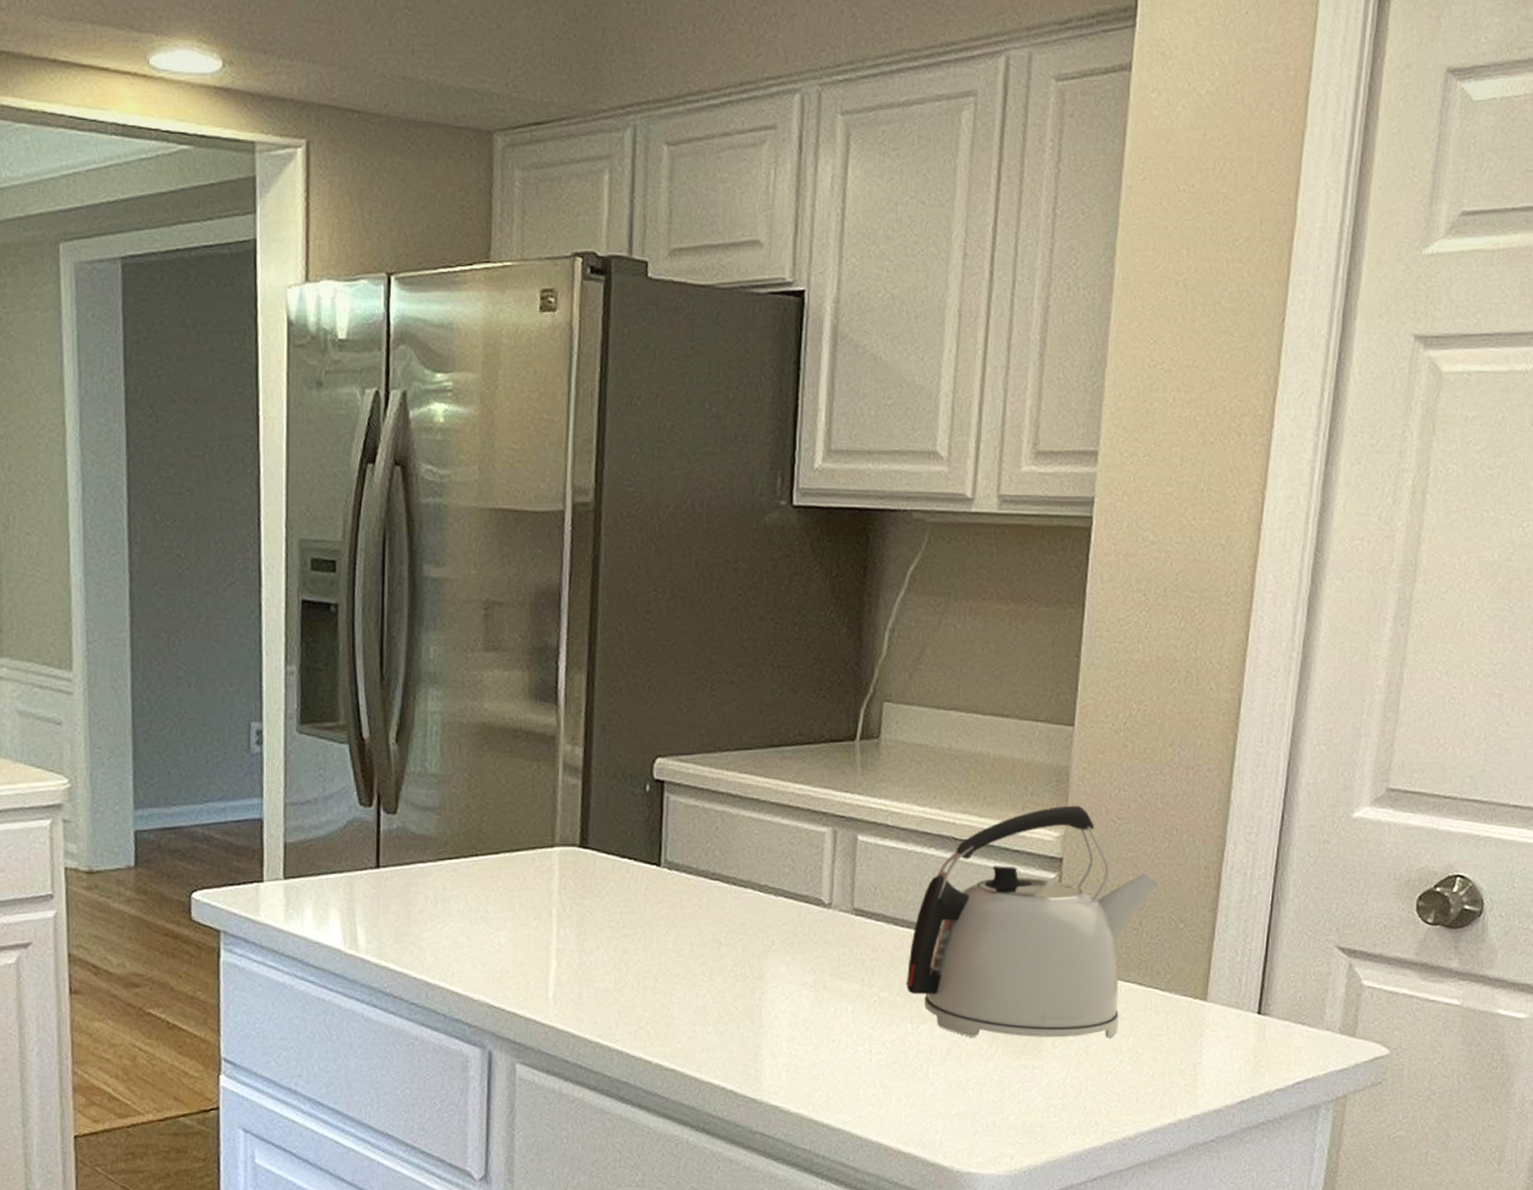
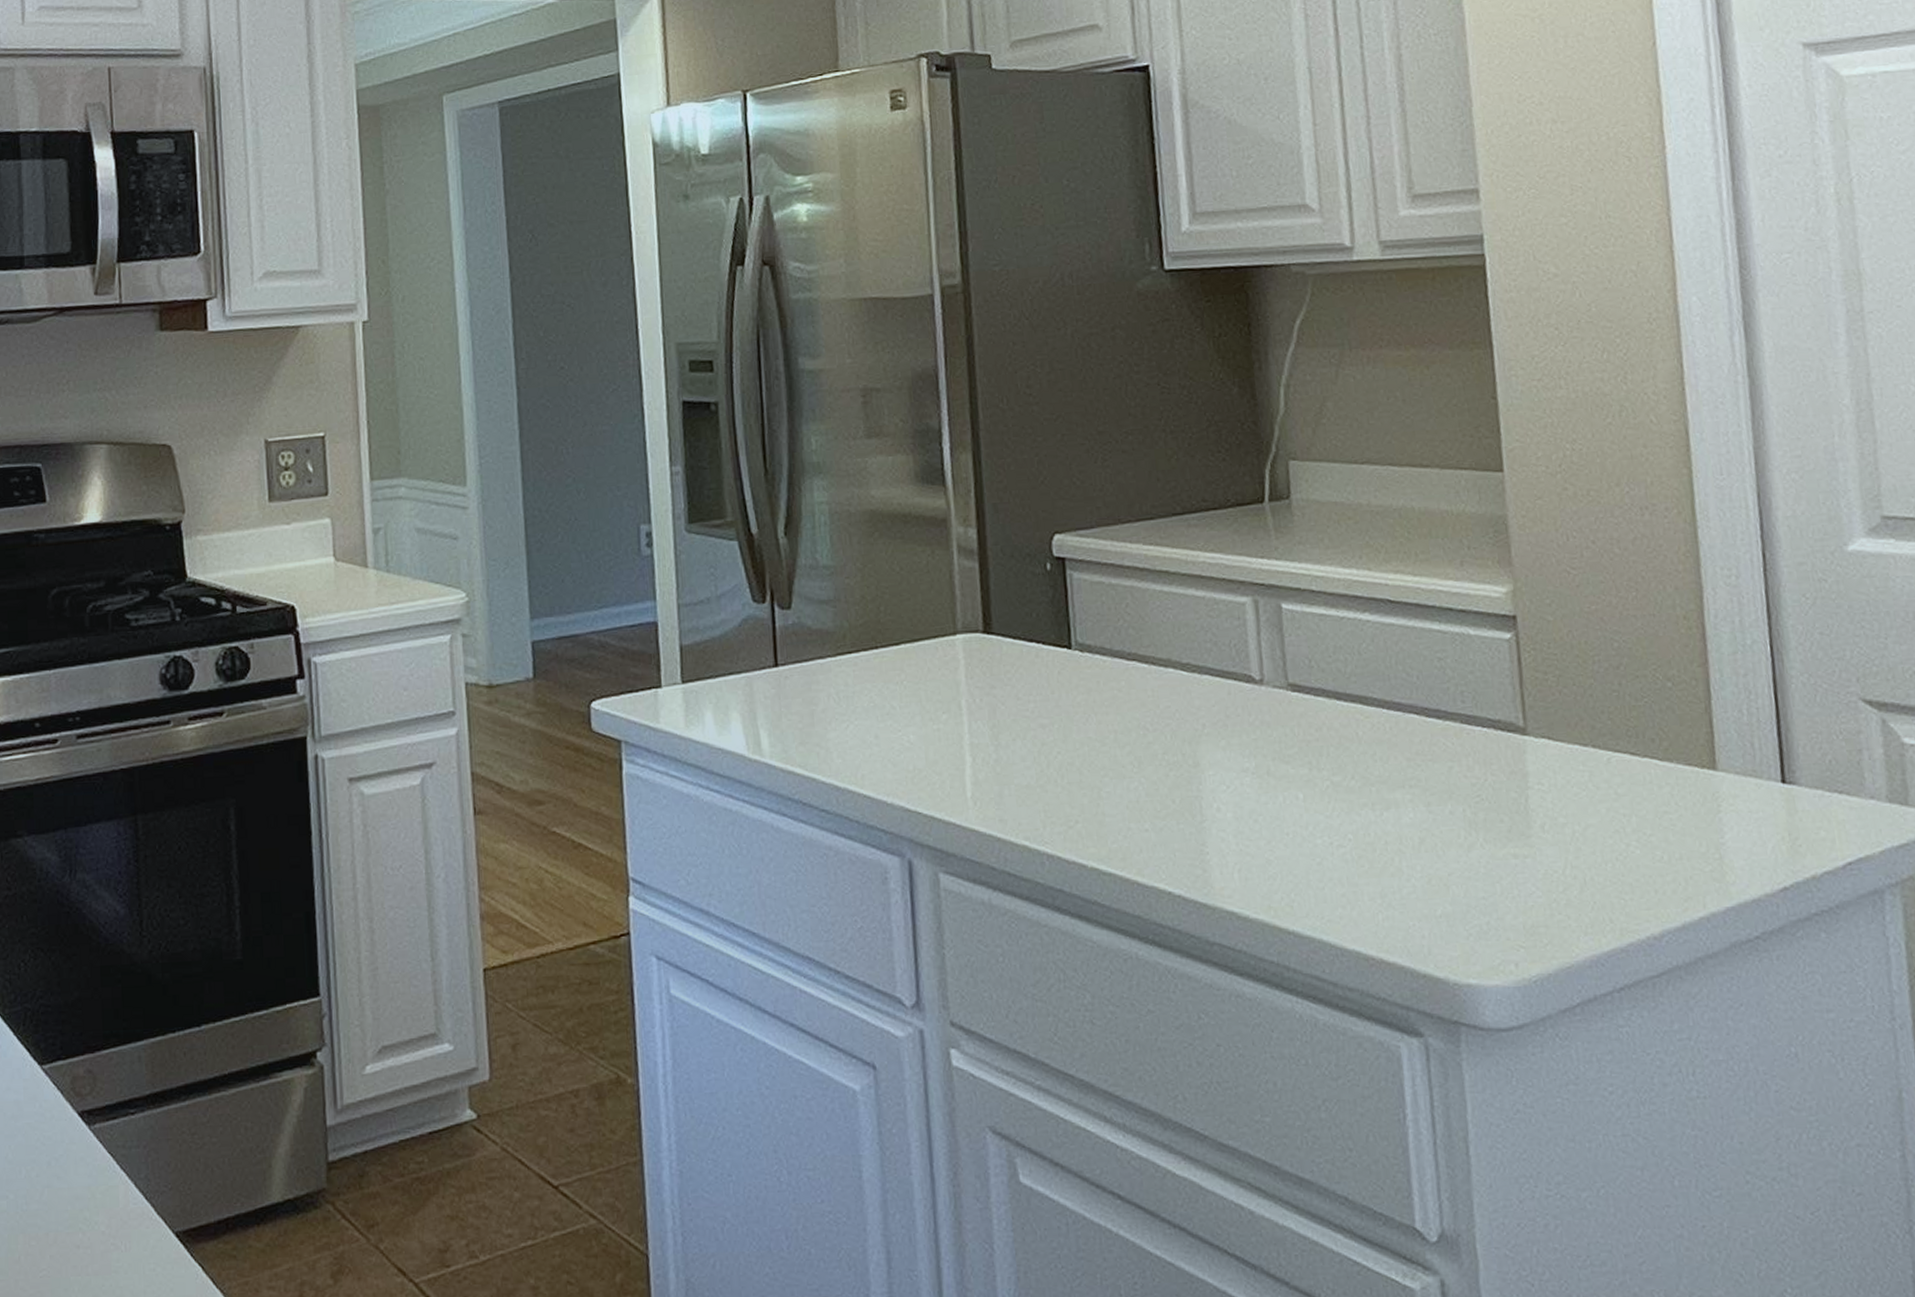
kettle: present [906,805,1159,1037] -> none [1358,556,1634,823]

